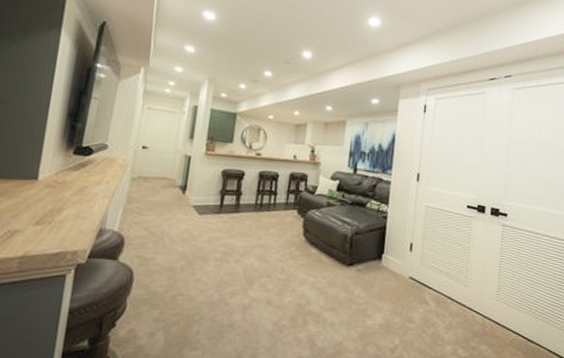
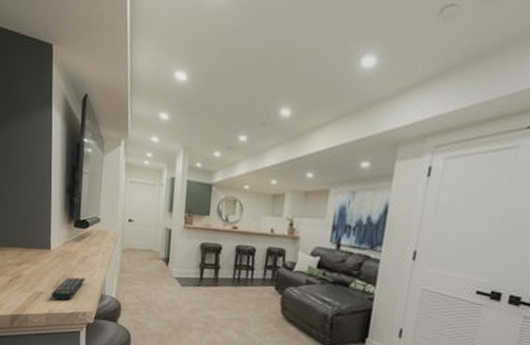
remote control: none [30,210,81,239] -> present [51,277,85,300]

